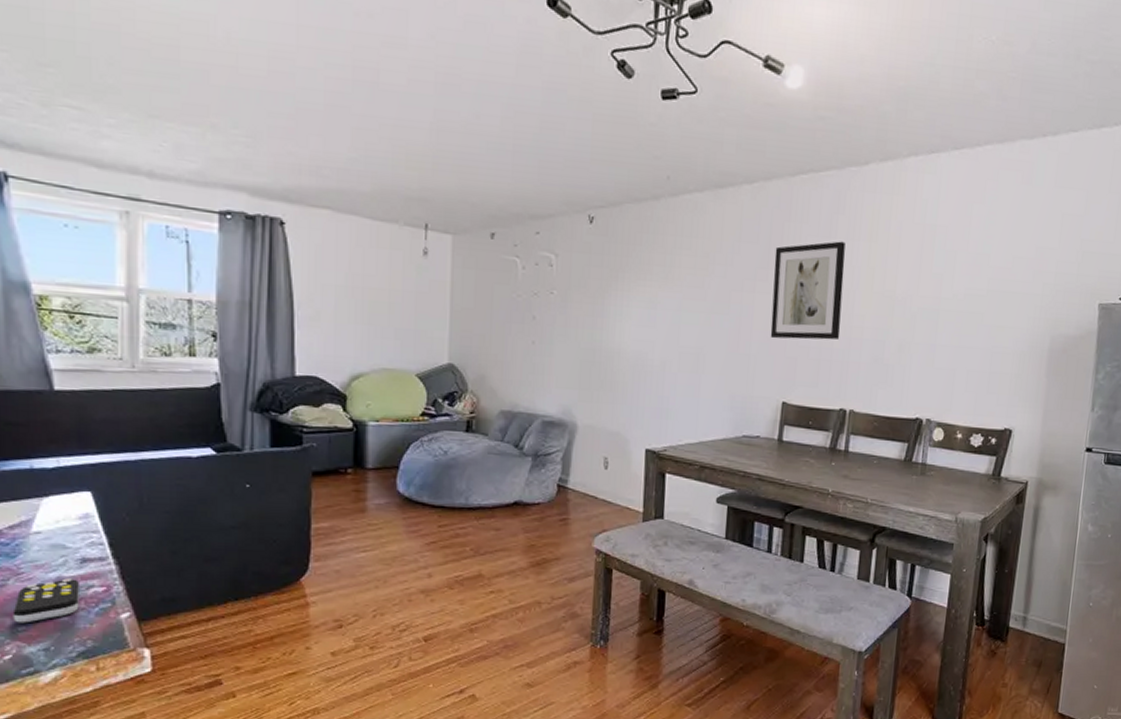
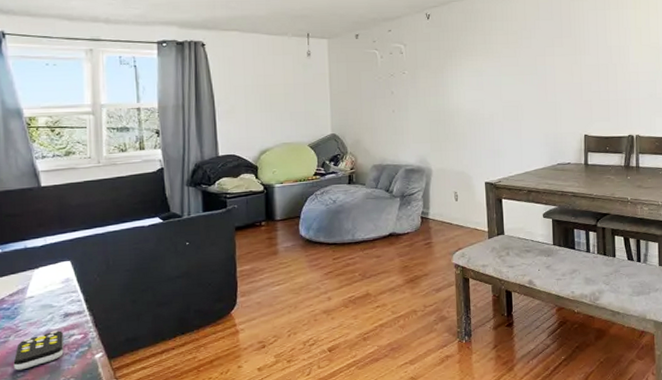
wall art: present [770,241,846,340] -> none [565,11,622,88]

